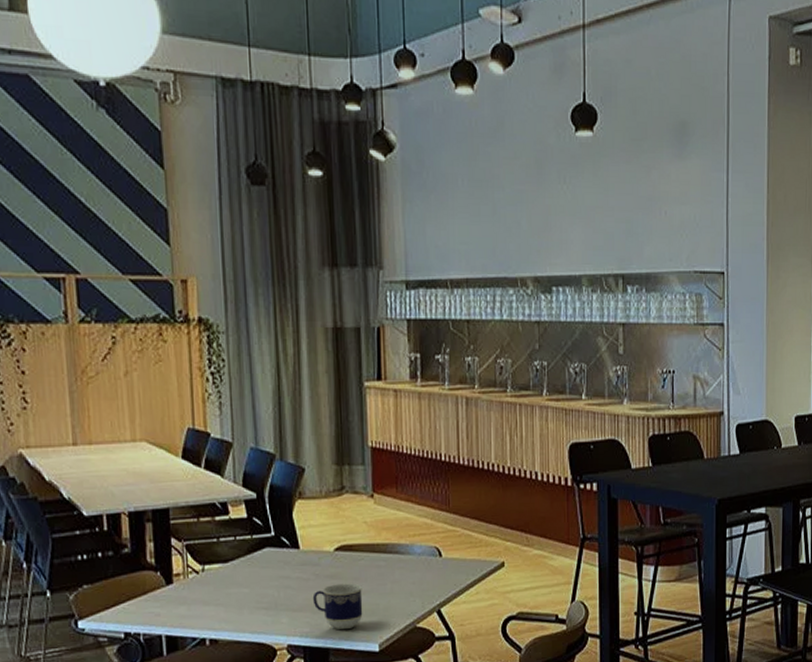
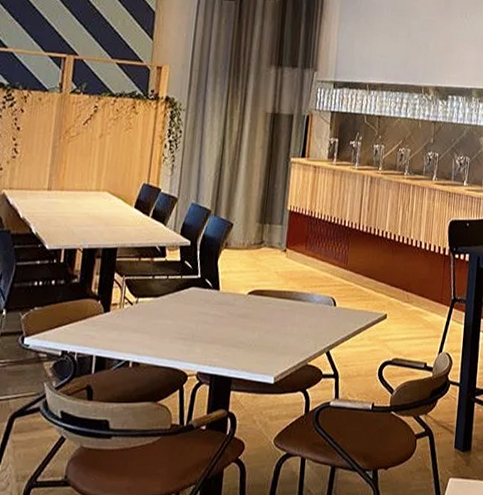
cup: present [312,583,363,630] -> none [224,322,267,363]

